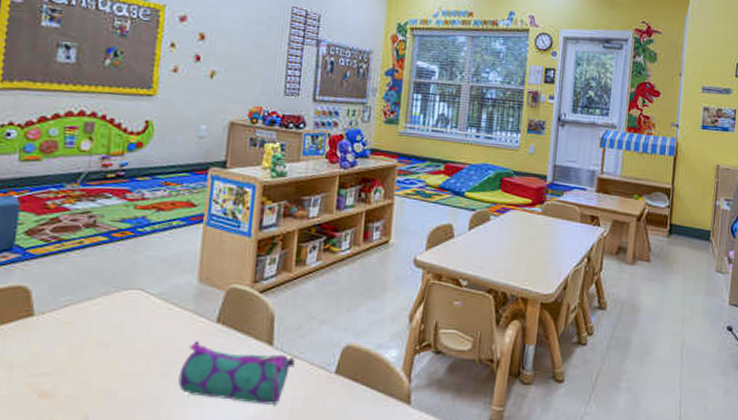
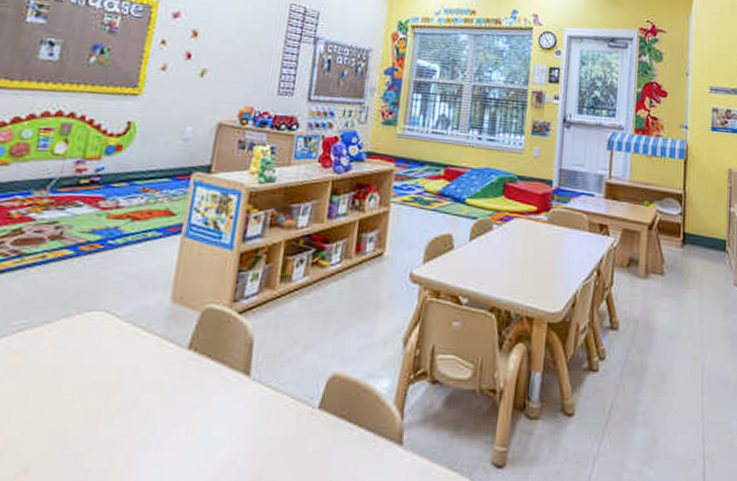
pencil case: present [178,341,295,405] -> none [138,371,274,448]

